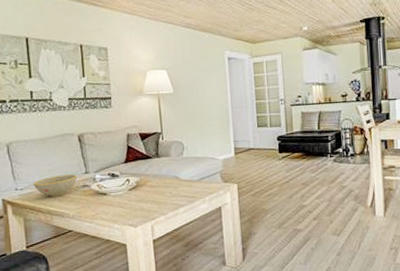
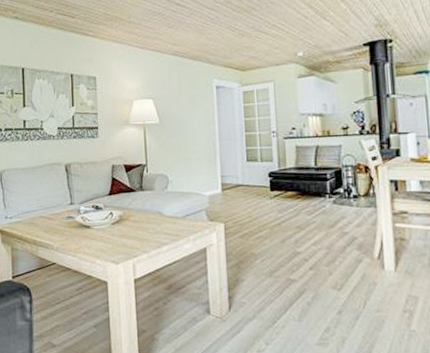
bowl: present [33,174,78,197] -> none [21,205,63,227]

